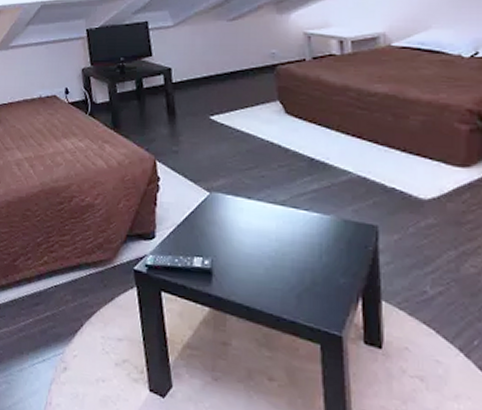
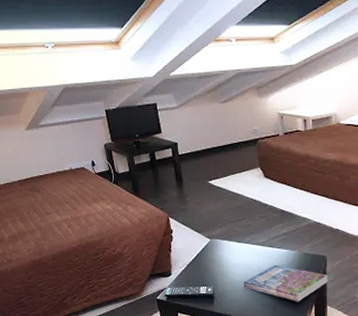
book: none [255,233,381,291] -> present [244,264,328,302]

